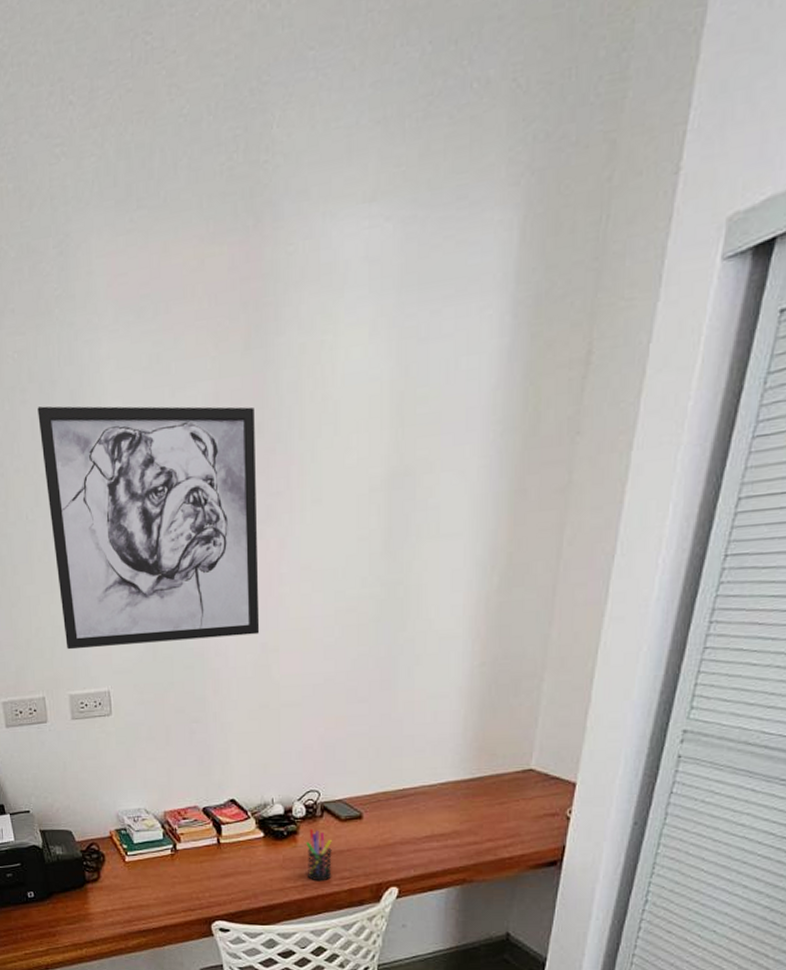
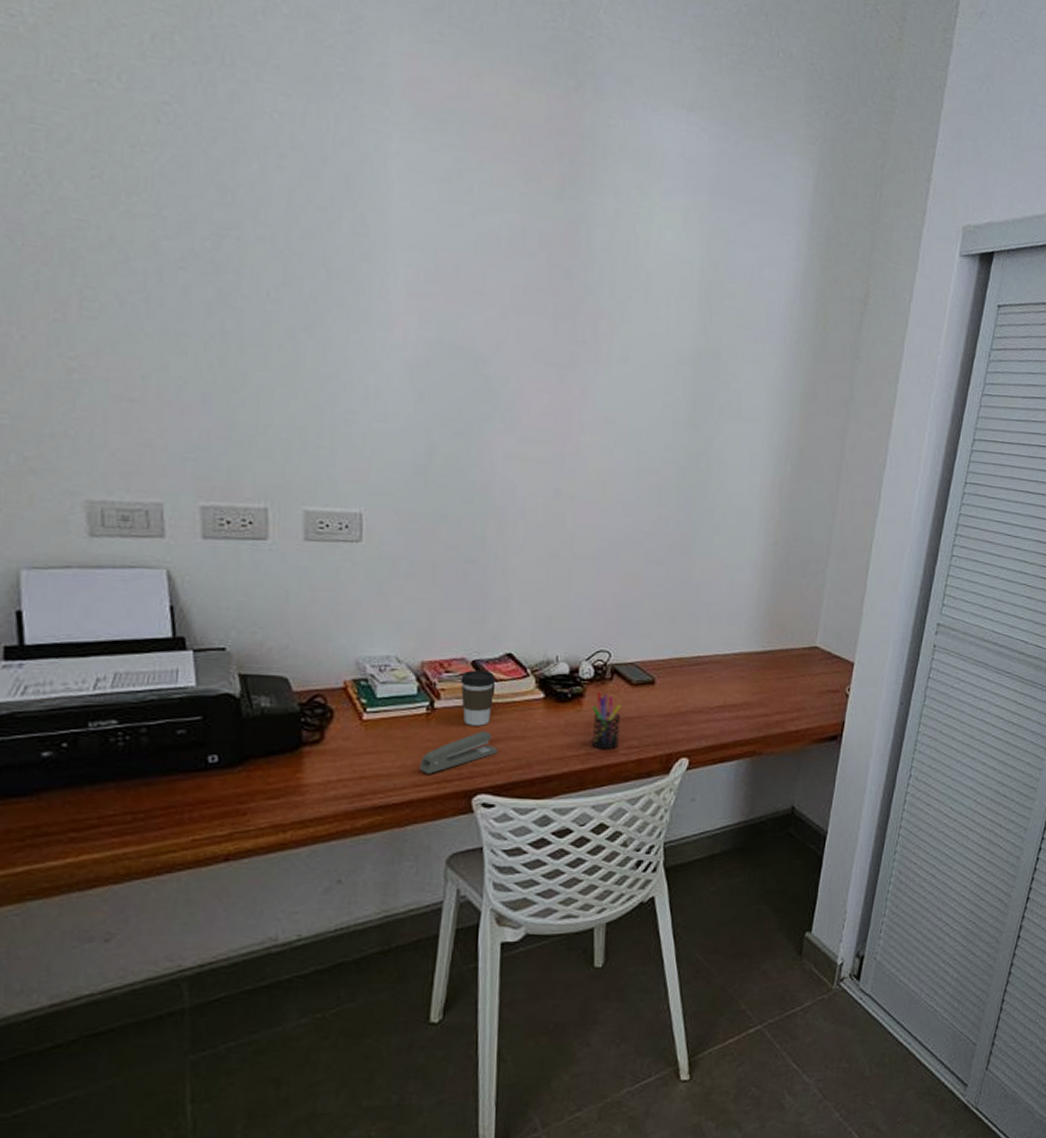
wall art: present [37,406,260,650] -> none [298,178,564,479]
stapler: none [170,867,228,904] -> present [419,730,497,774]
coffee cup: none [195,815,223,863] -> present [460,670,496,726]

